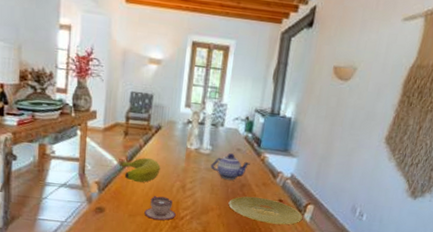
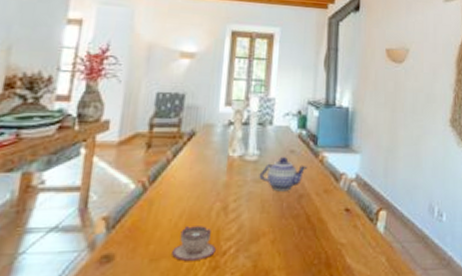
banana: present [119,157,161,183] -> none [137,174,195,211]
plate: present [228,196,303,225] -> none [284,209,376,243]

